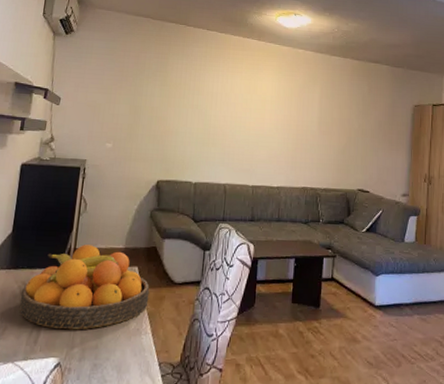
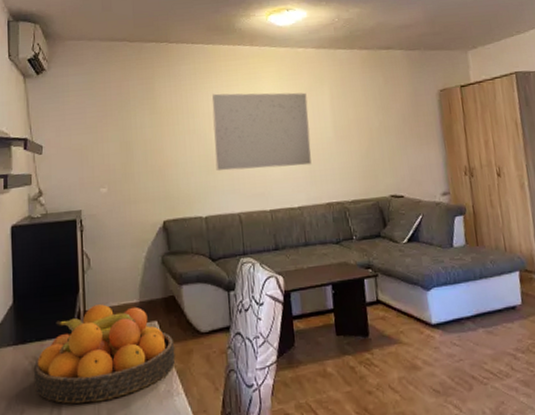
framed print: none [211,76,300,152] -> present [212,92,312,172]

